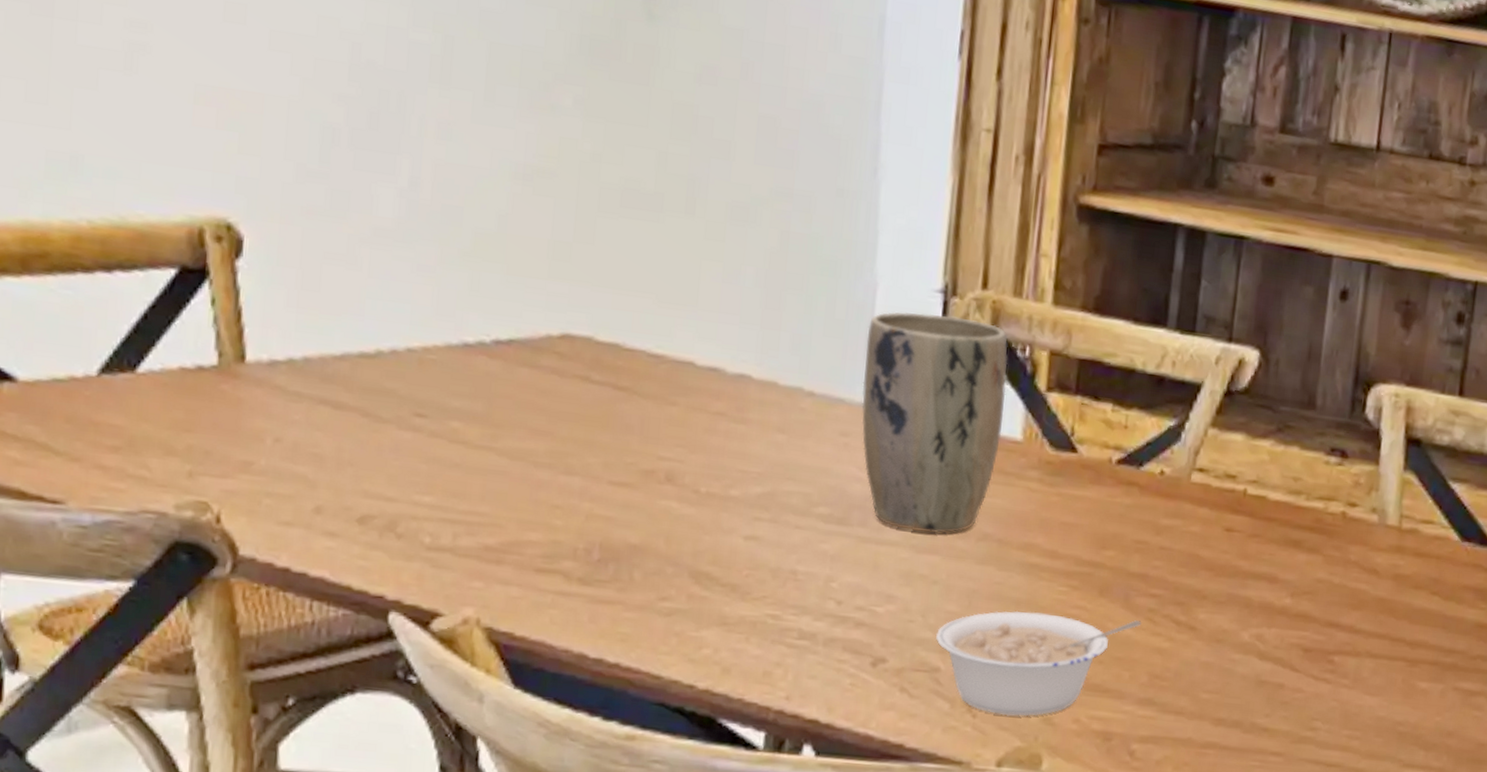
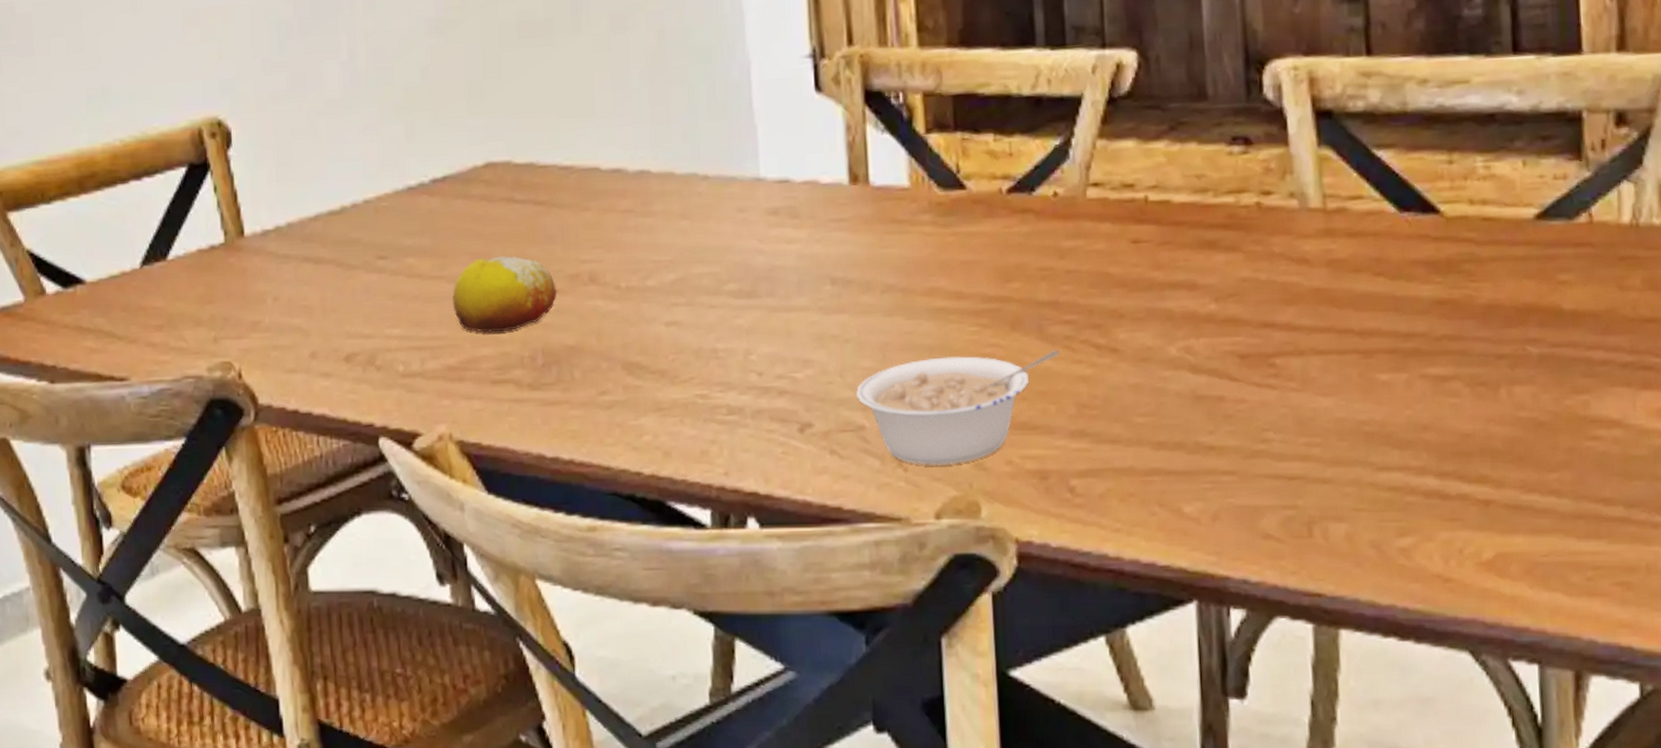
fruit: none [500,435,627,519] -> present [452,255,558,333]
plant pot: present [861,311,1008,534] -> none [747,77,889,294]

